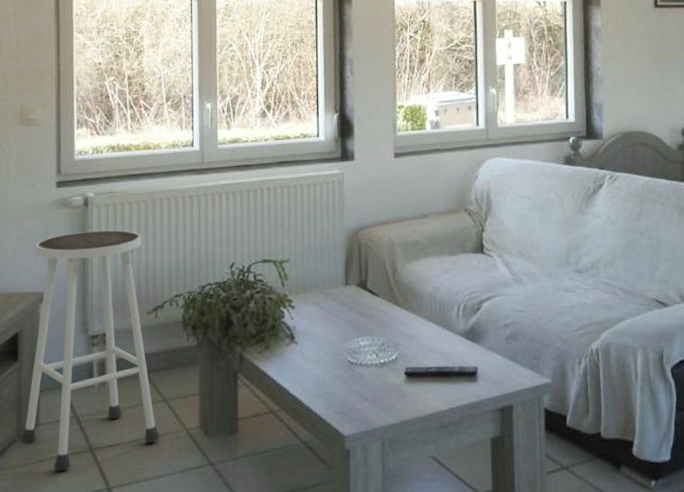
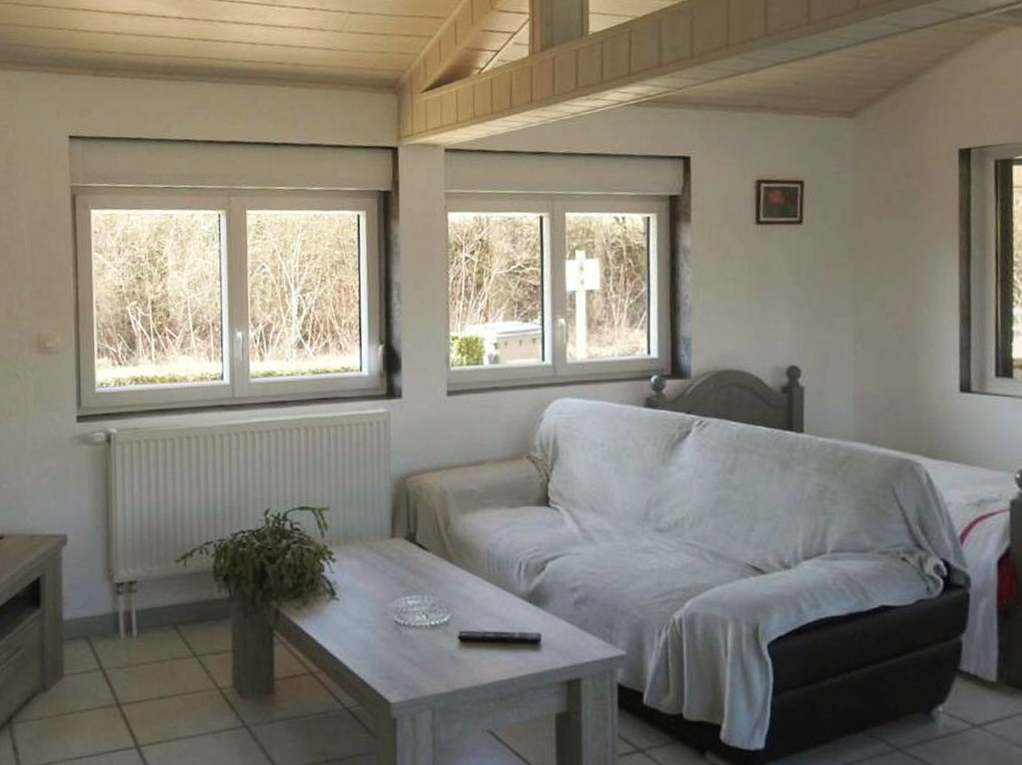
stool: present [20,230,160,472] -> none [44,469,191,726]

